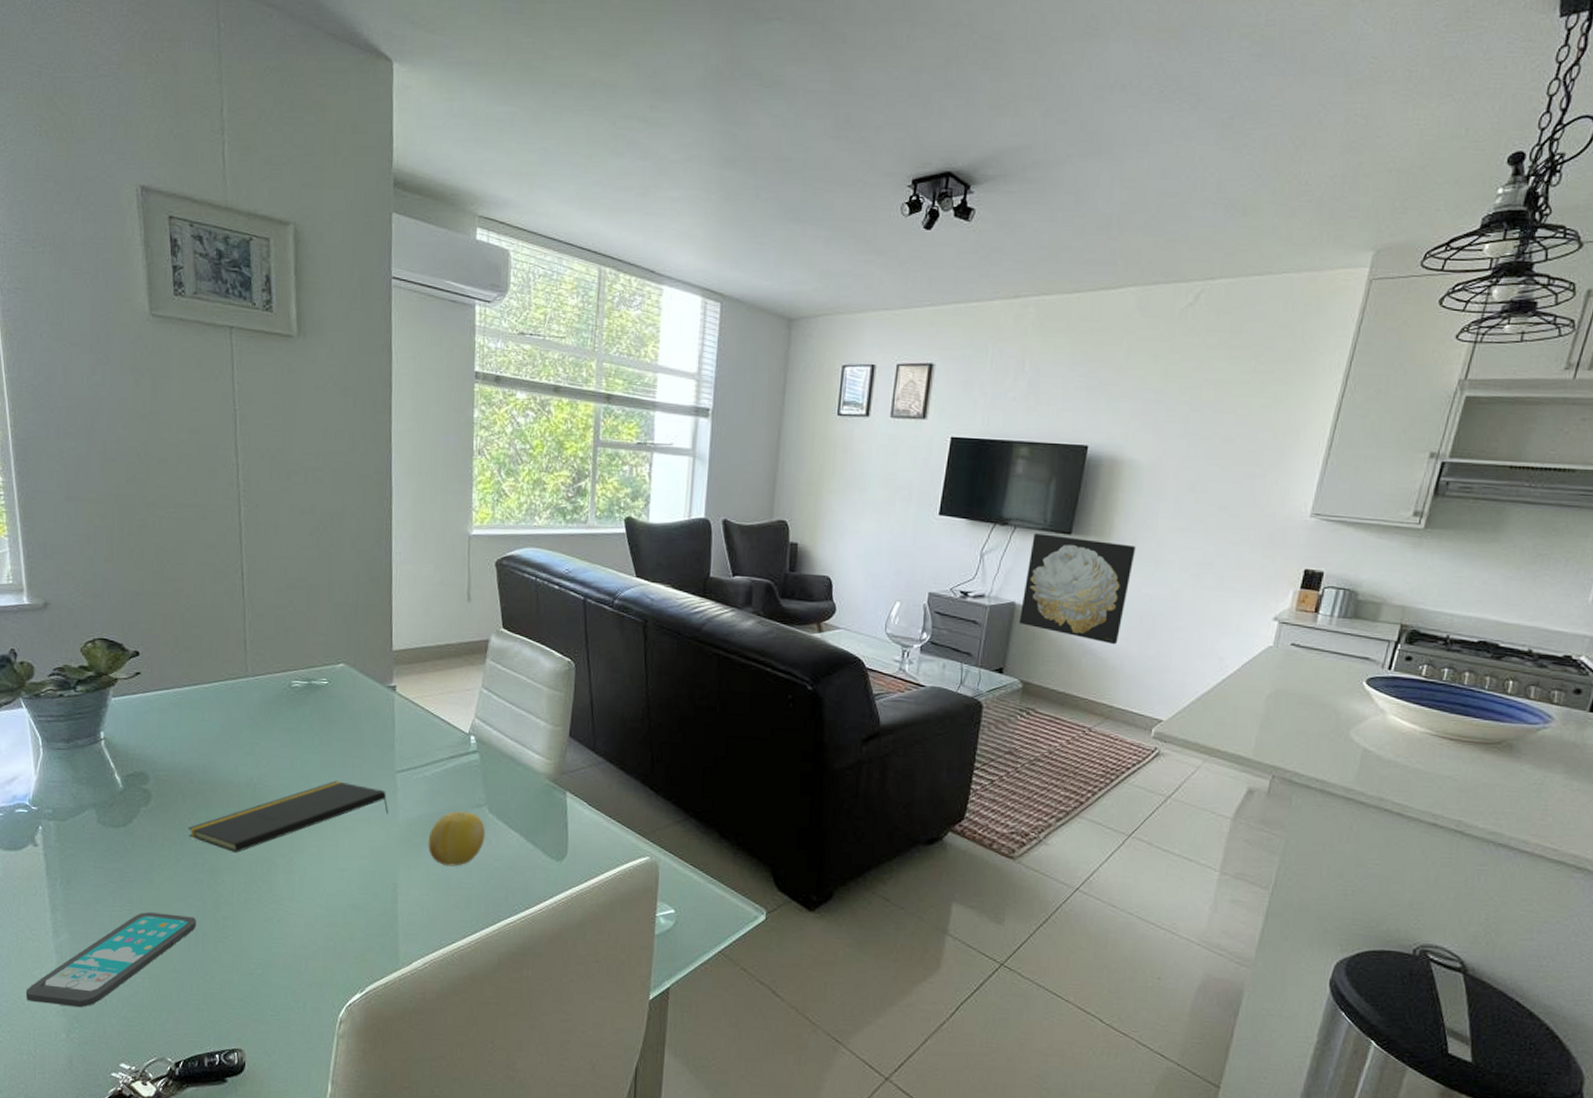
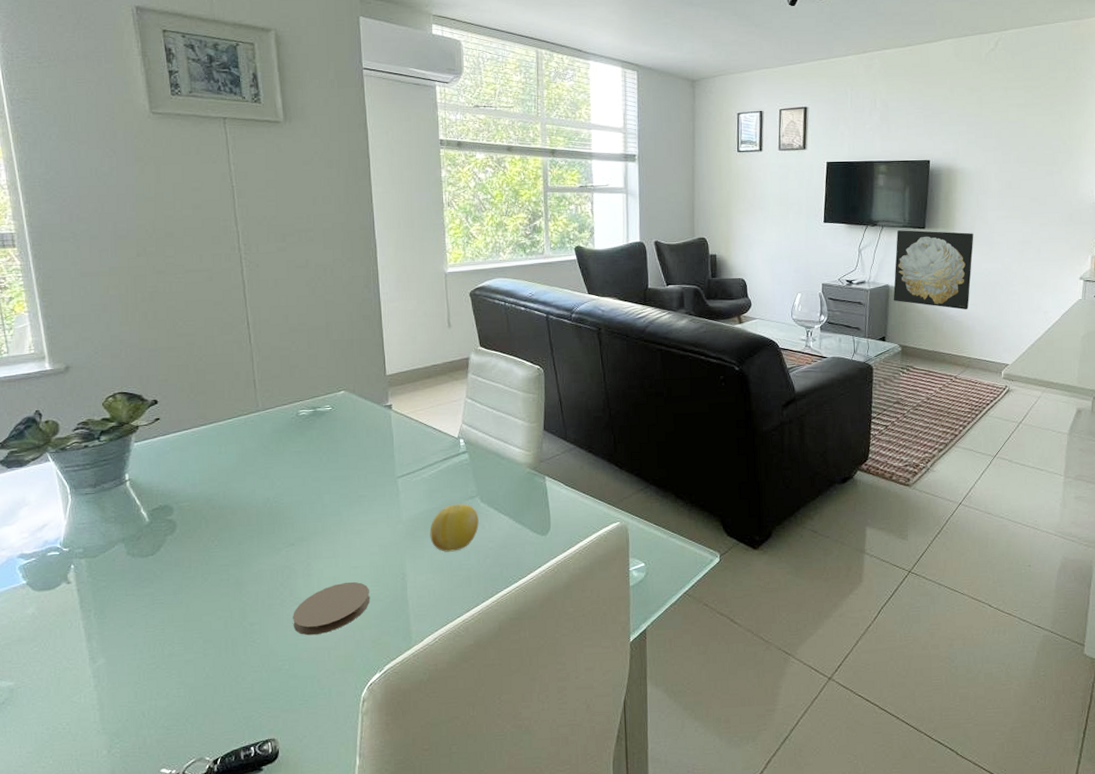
smartphone: present [25,912,196,1008] -> none [66,627,225,726]
notepad: present [188,781,389,853] -> none [212,491,393,565]
coaster: none [269,885,356,941] -> present [293,581,371,636]

